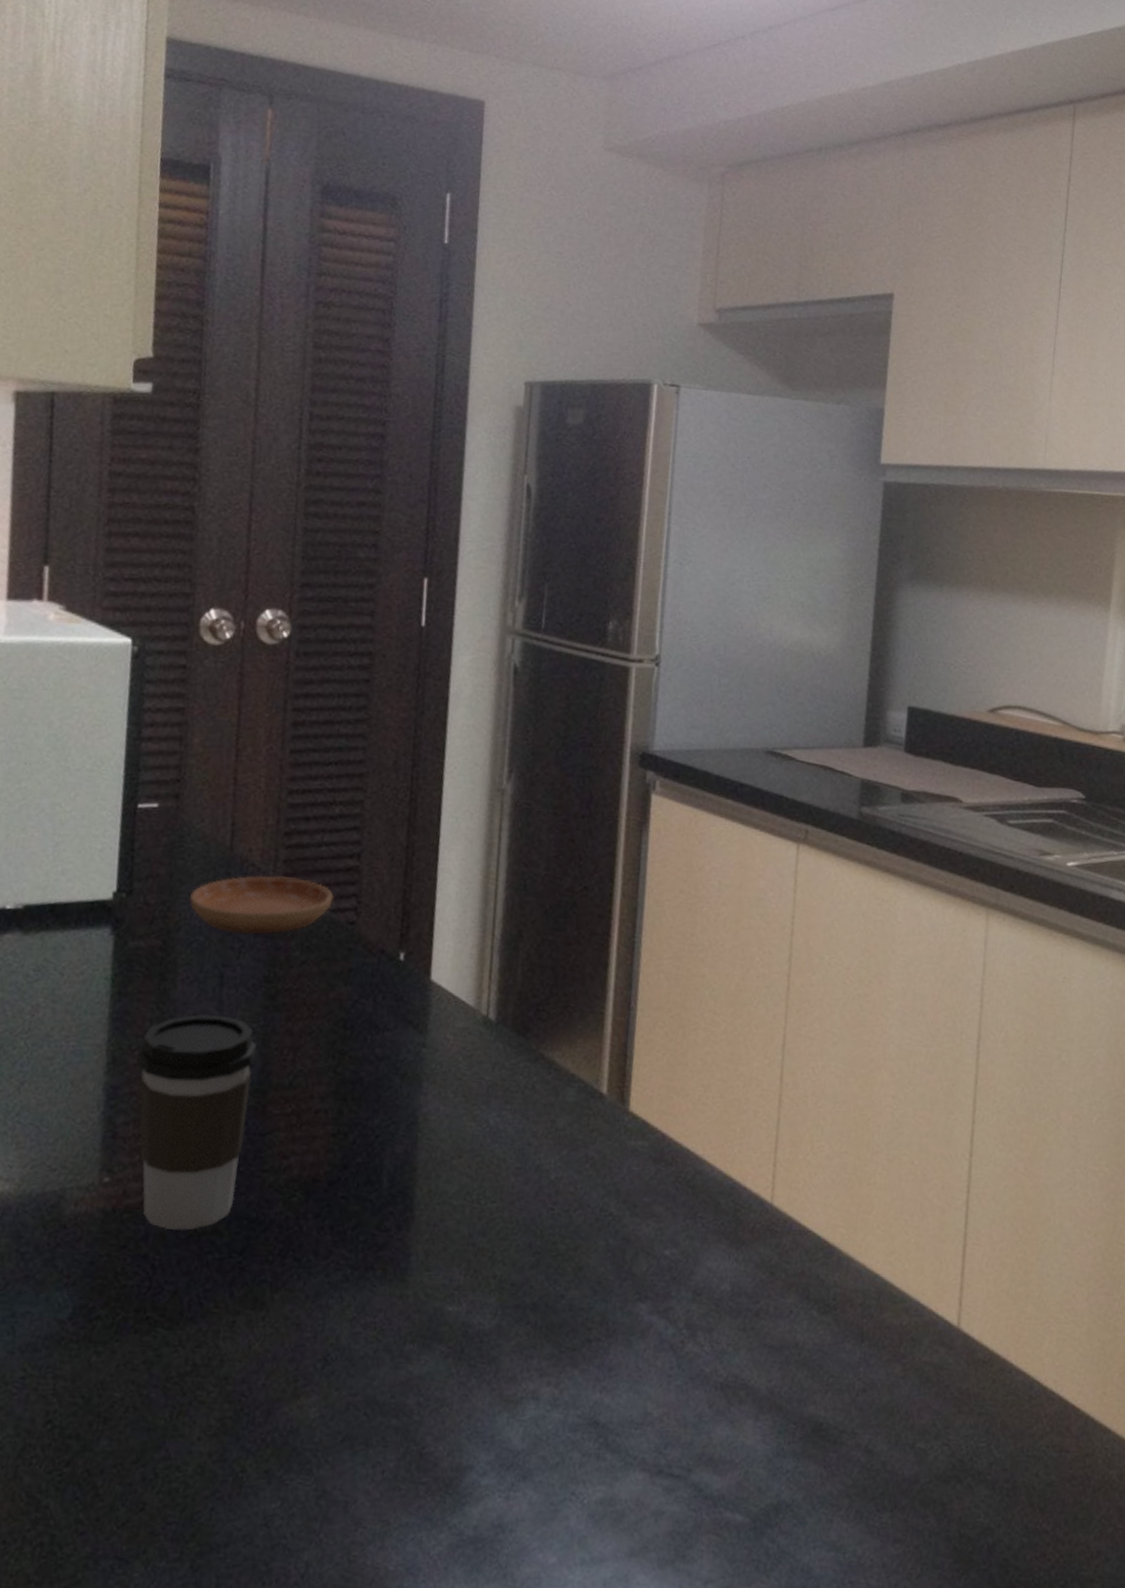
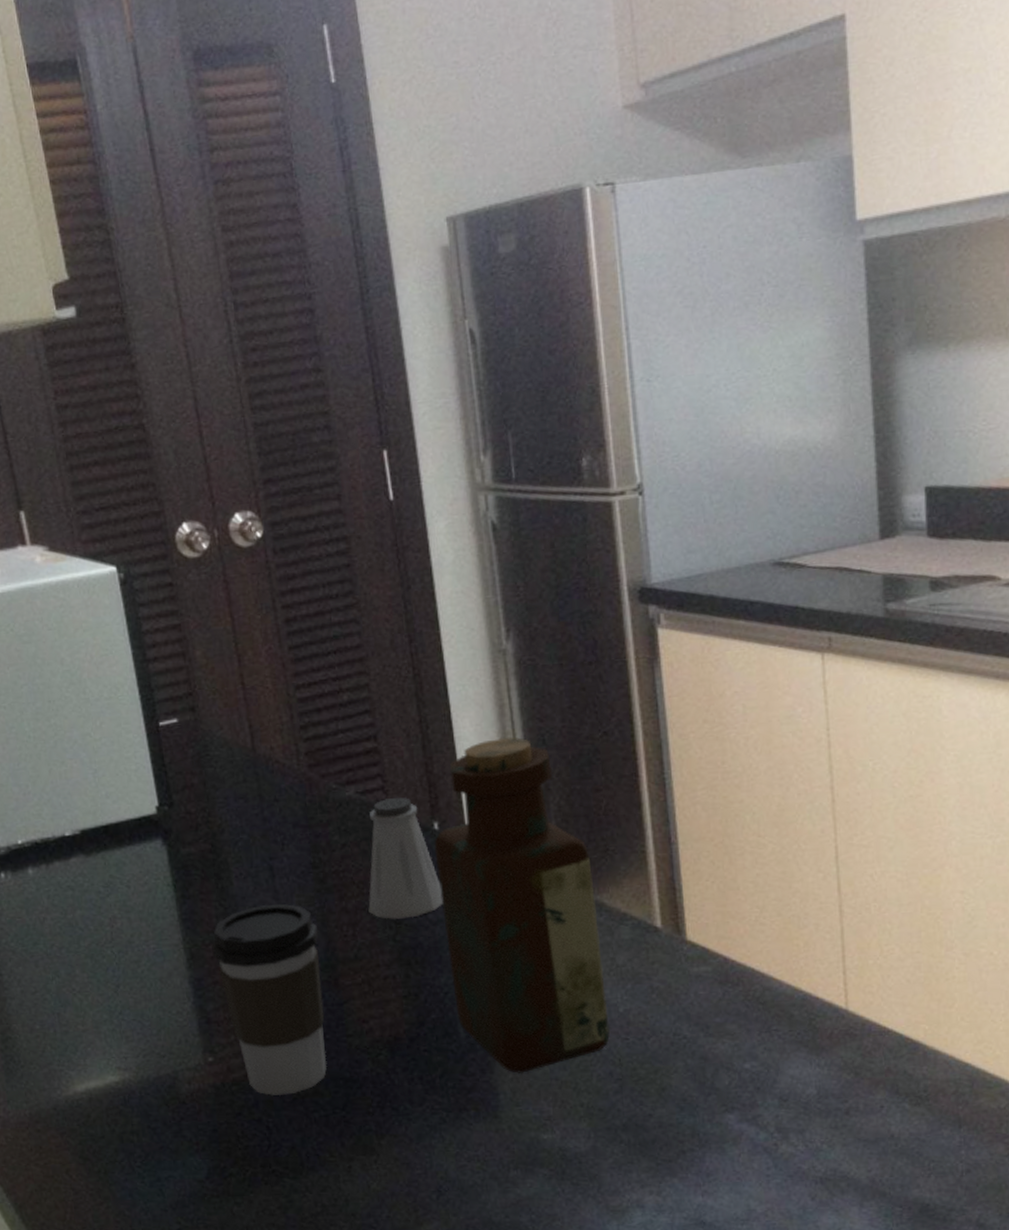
saucer: present [189,875,334,936] -> none [226,767,360,828]
saltshaker: none [314,920,395,1050] -> present [368,797,444,919]
bottle: none [384,876,549,1235] -> present [434,737,610,1073]

